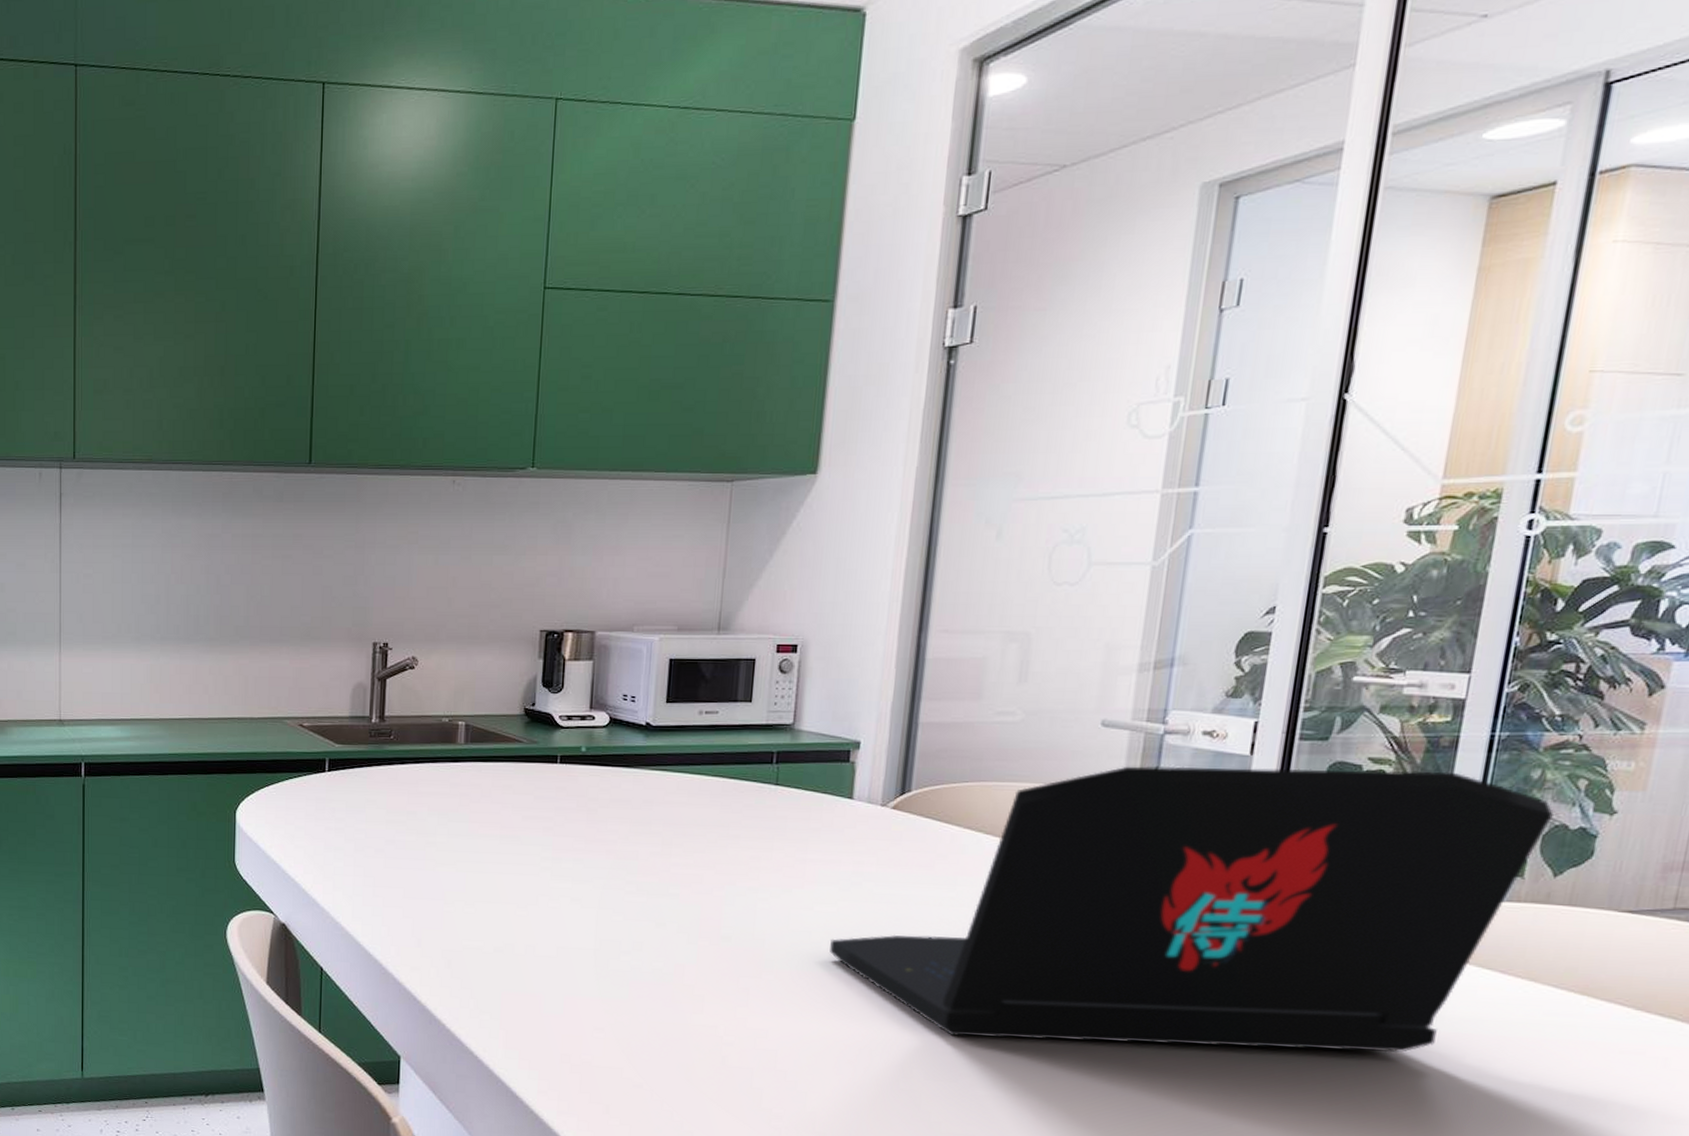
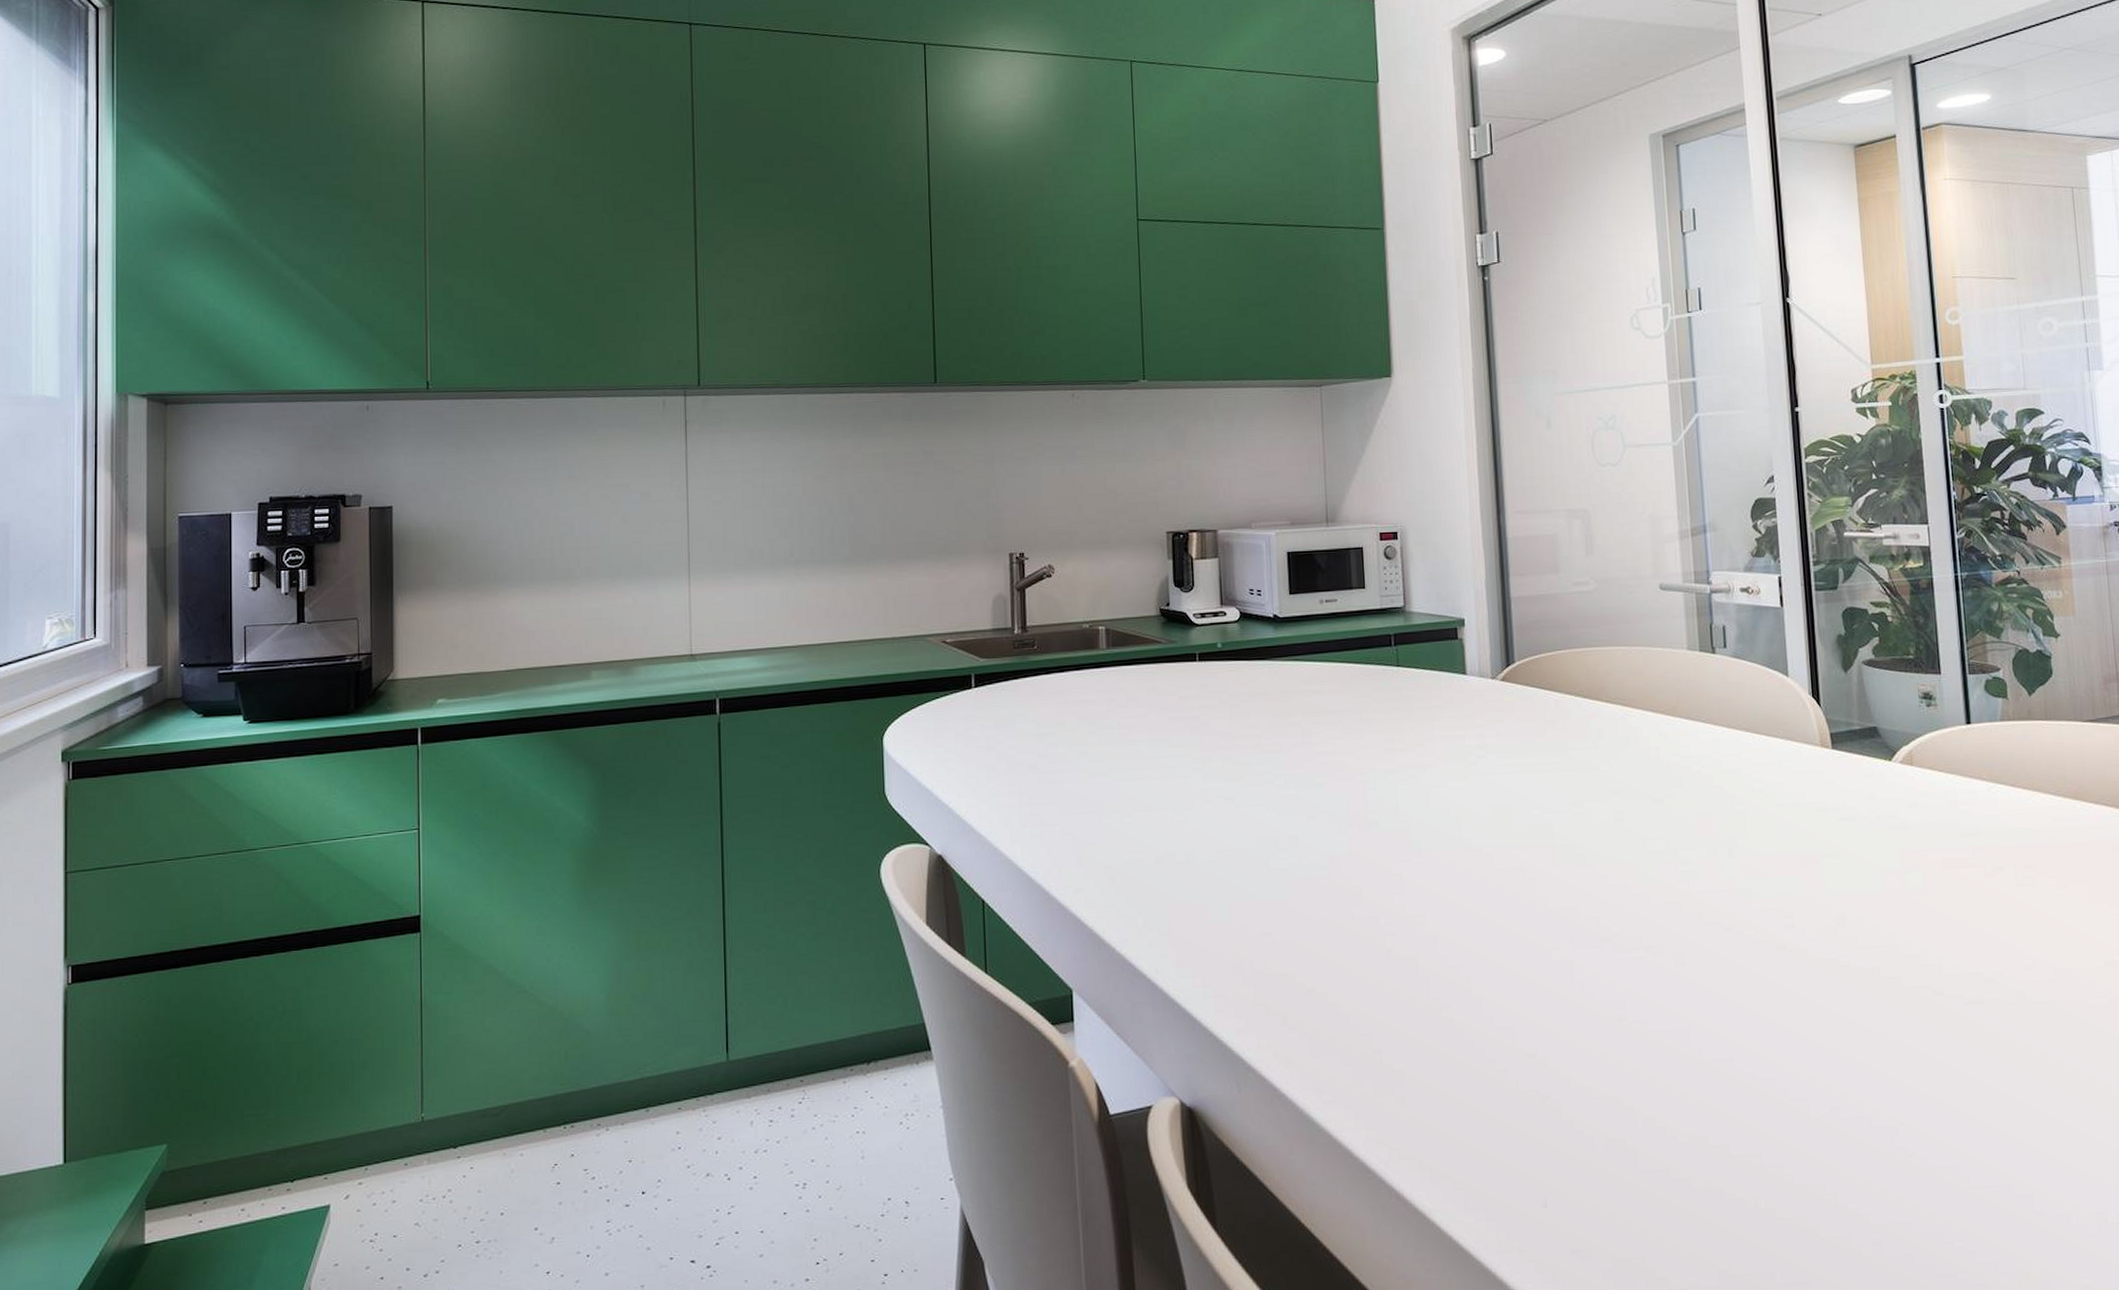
laptop: present [830,766,1554,1053] -> none [1468,611,2016,901]

